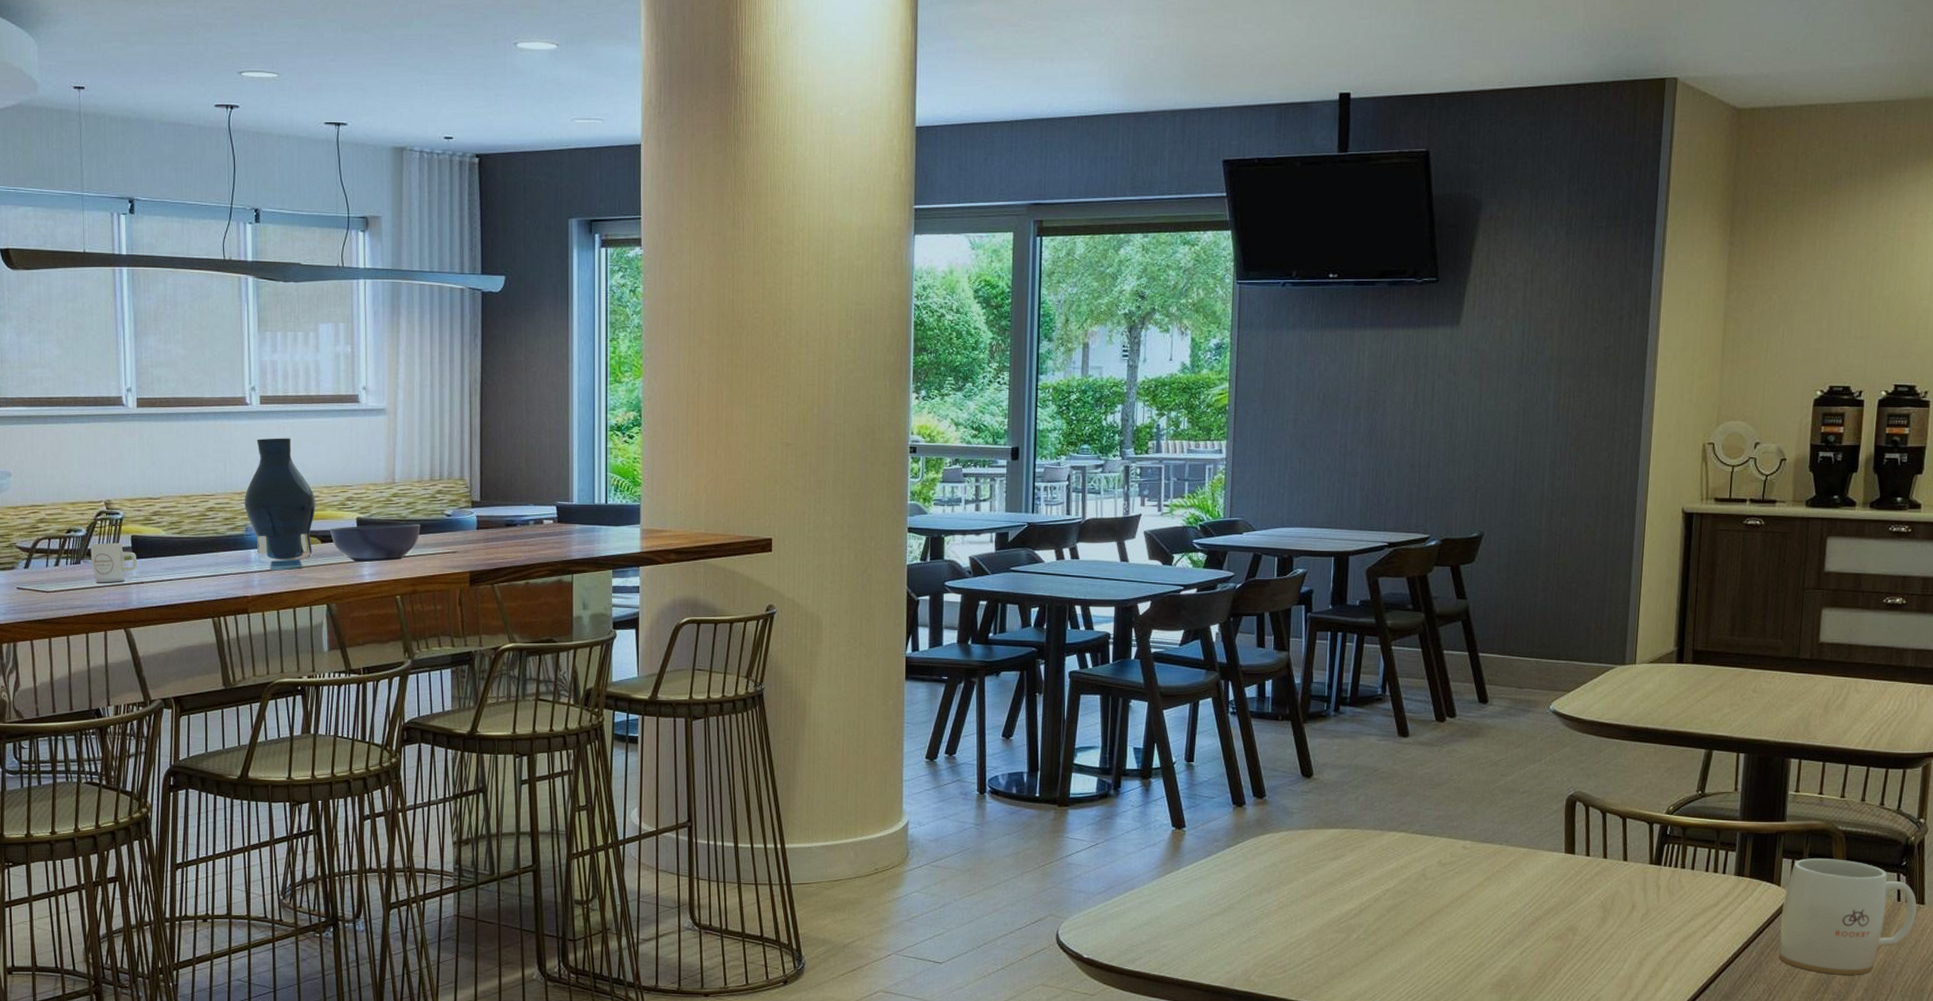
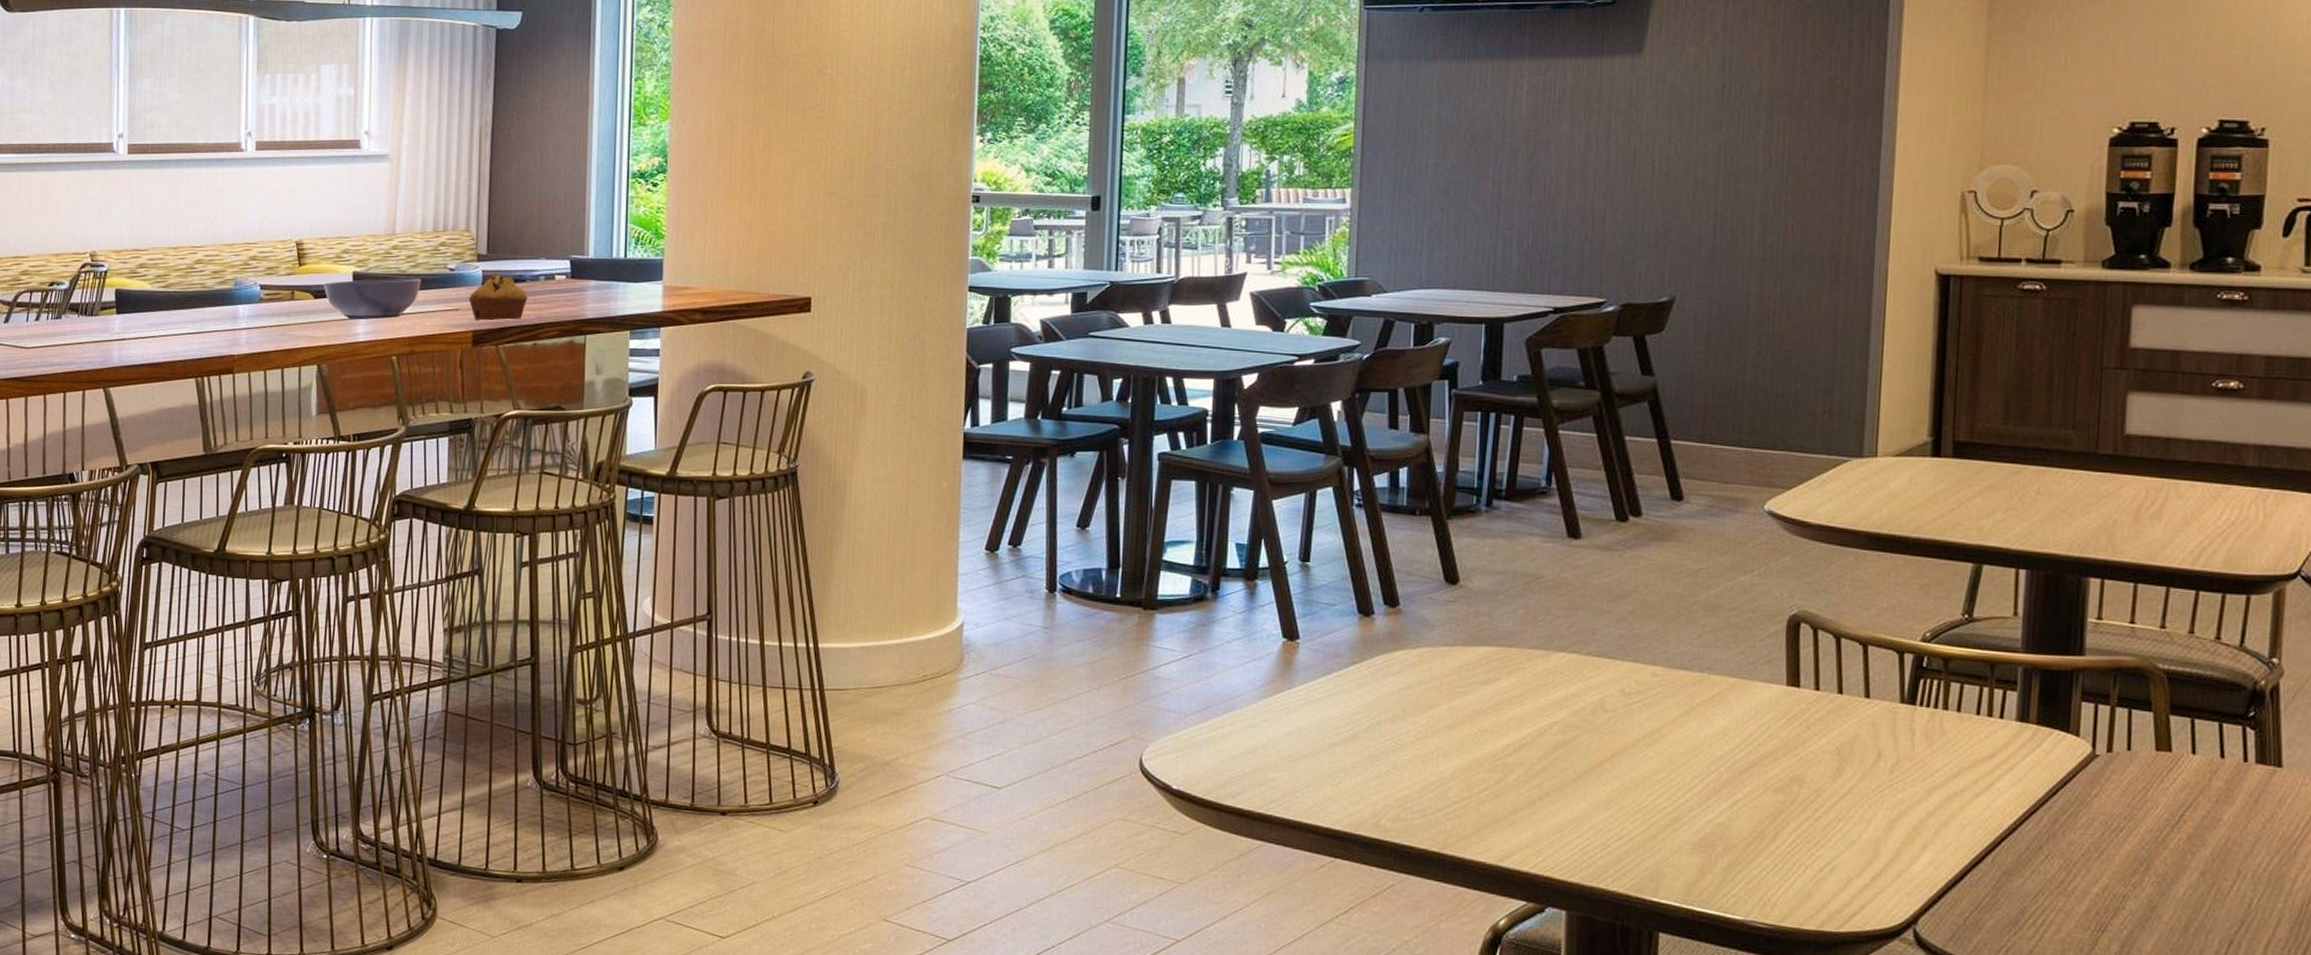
mug: present [90,542,138,584] -> none [72,296,120,341]
vase: present [244,438,316,571] -> none [234,186,310,328]
muffin: none [465,518,519,562] -> present [468,273,528,321]
mug: present [1778,858,1917,975] -> none [2079,703,2272,854]

